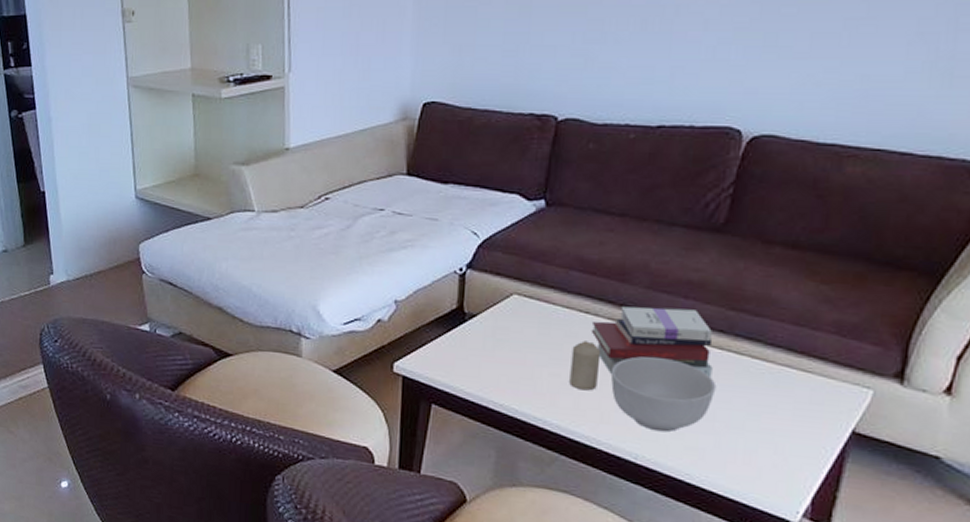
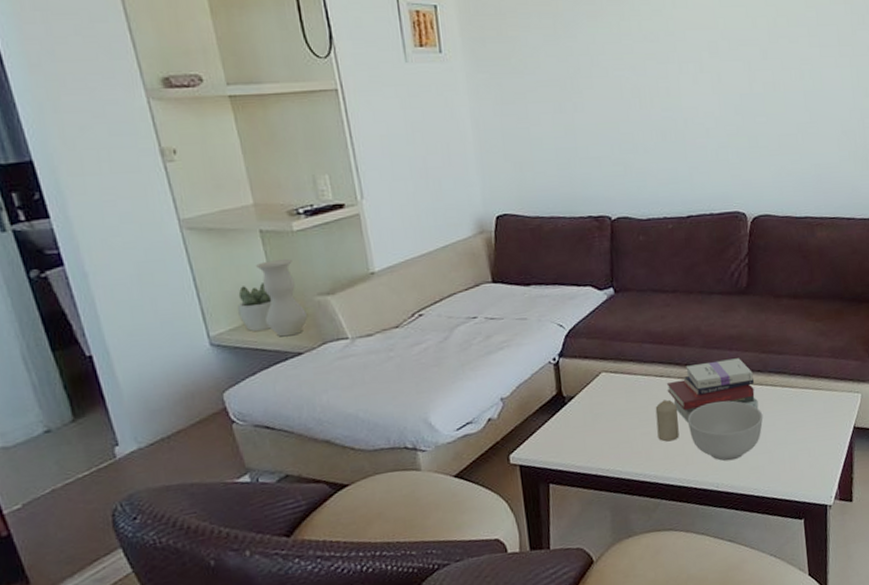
succulent plant: none [163,145,193,192] -> present [238,283,272,332]
vase: none [183,125,221,200] -> present [255,259,307,337]

